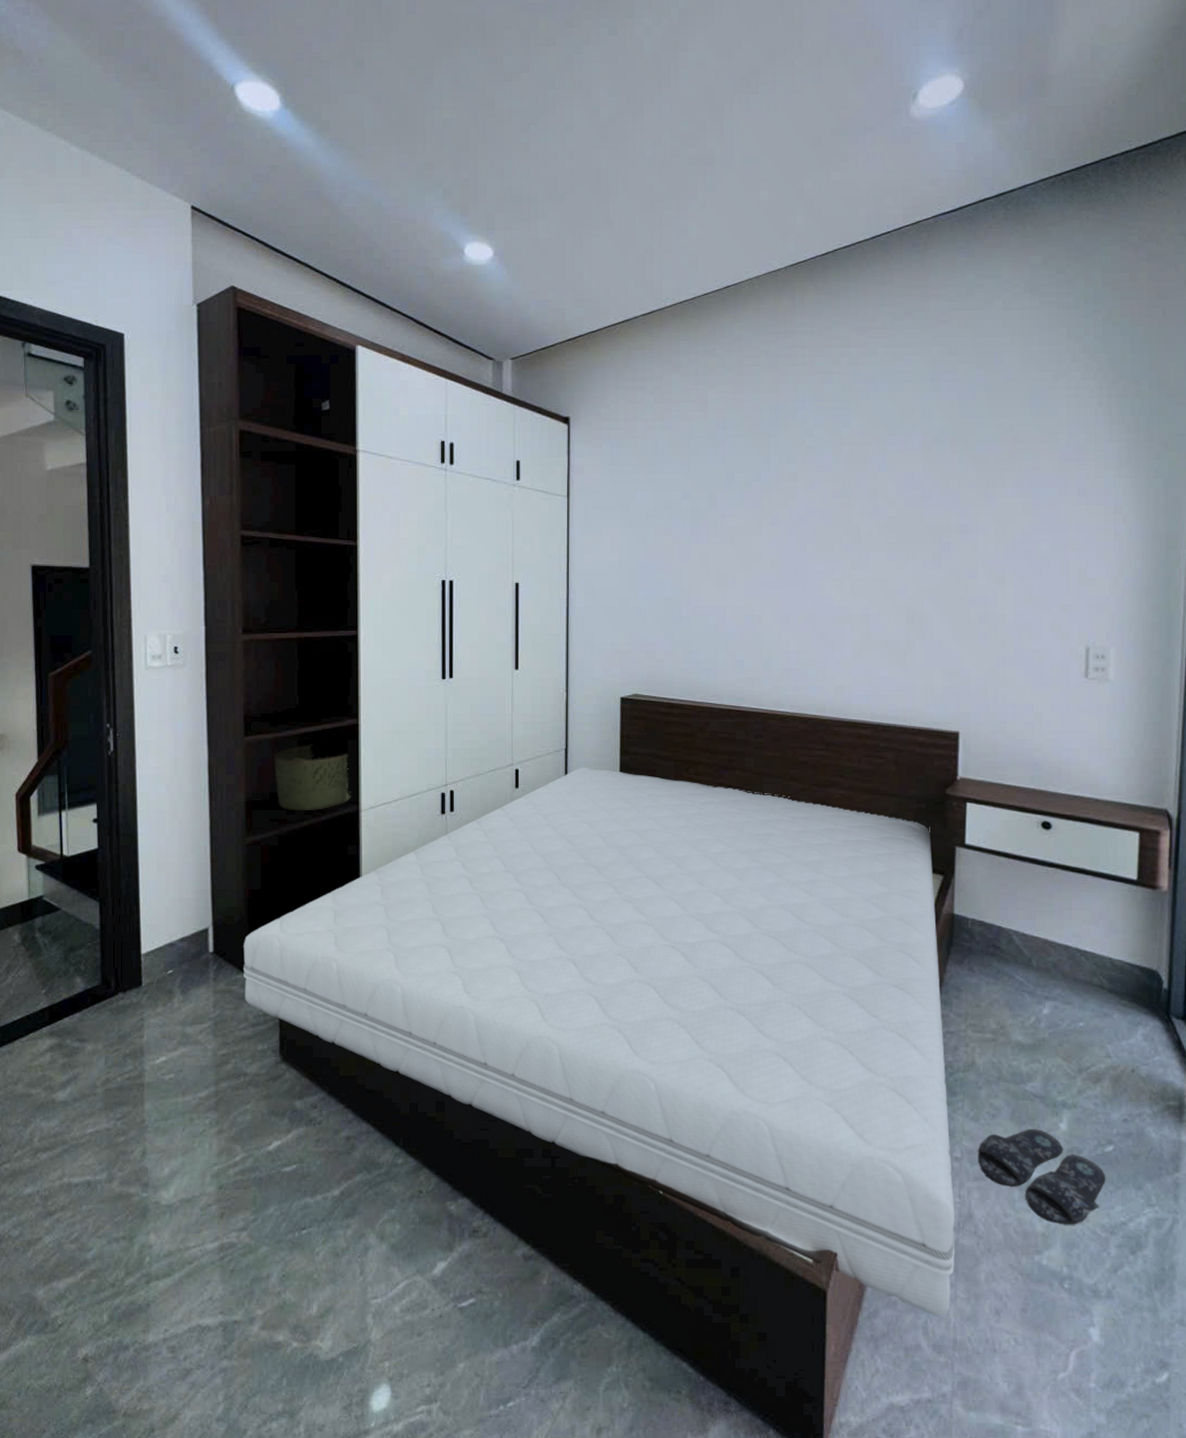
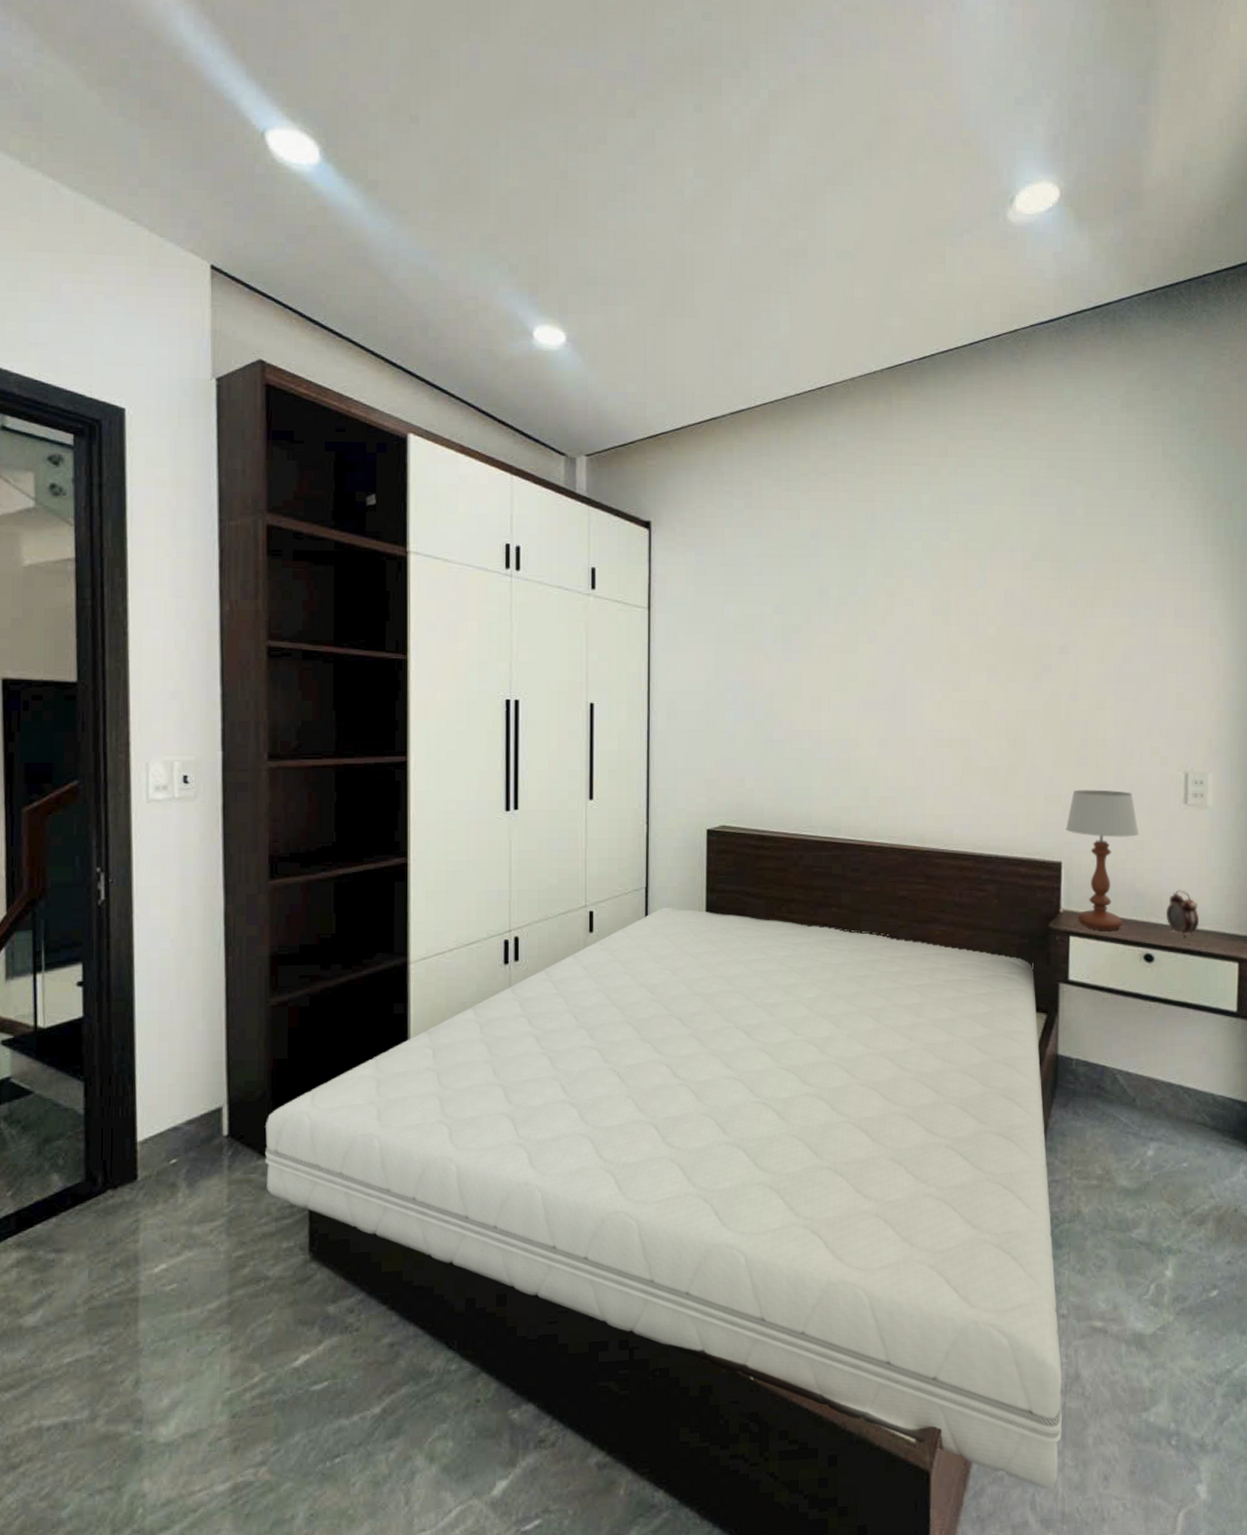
basket: present [274,744,351,811] -> none [305,887,398,966]
table lamp: none [963,663,1038,798] -> present [1065,789,1139,930]
slippers: present [979,1129,1106,1224] -> none [1085,1278,1211,1377]
alarm clock: none [1065,761,1099,807] -> present [1166,890,1200,938]

